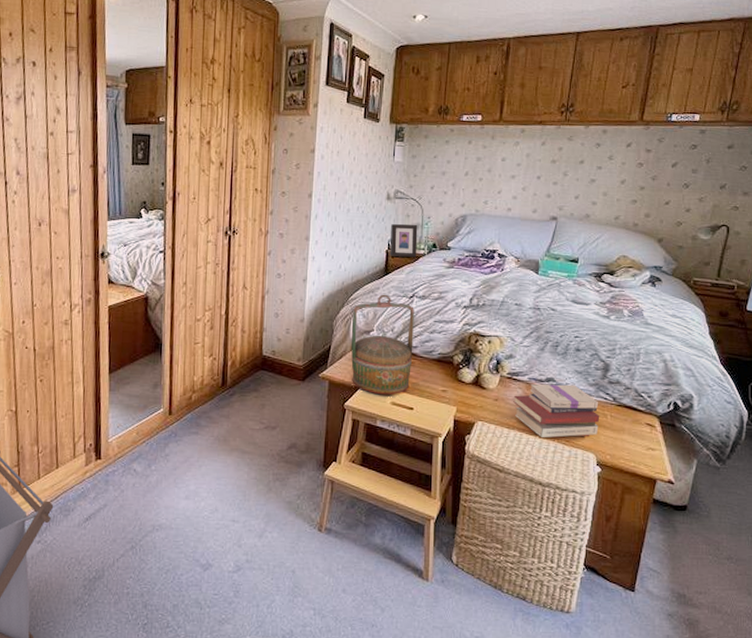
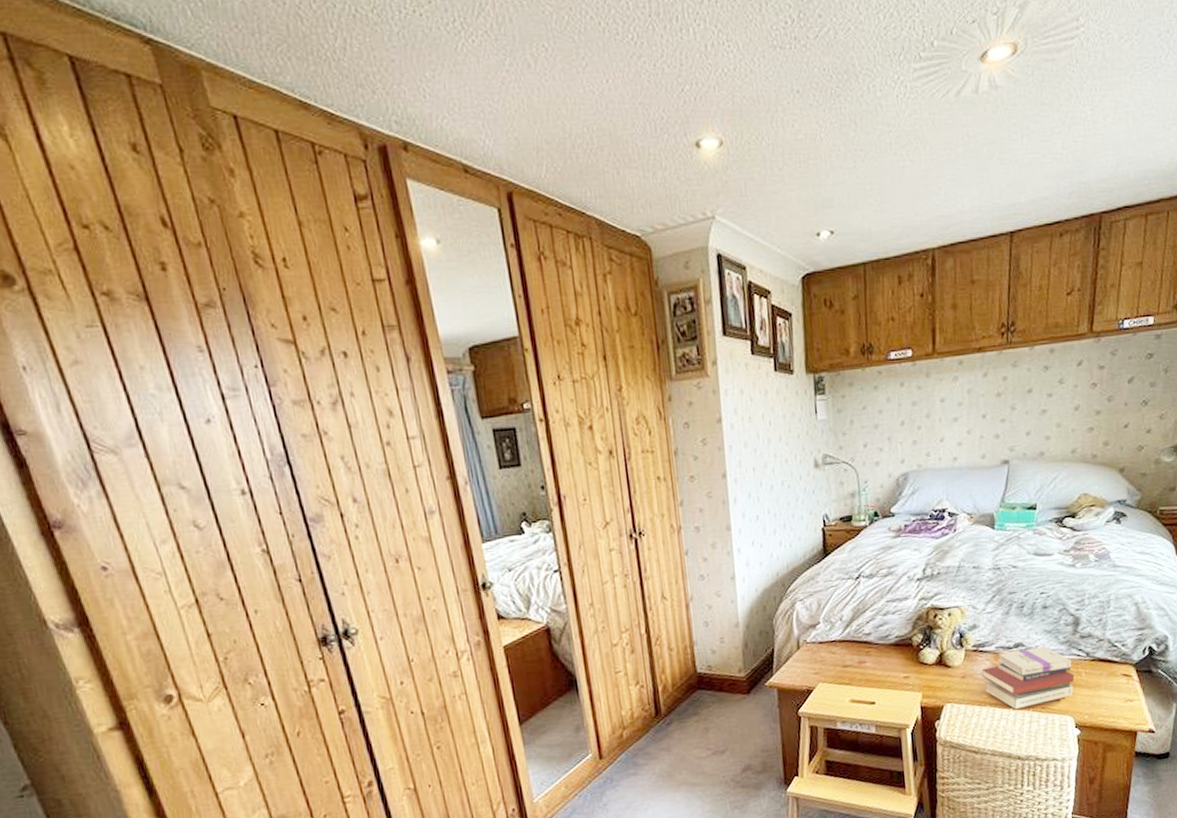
decorative basket: present [351,294,414,396] -> none [793,579,868,695]
picture frame: present [390,224,418,257] -> none [824,492,858,534]

